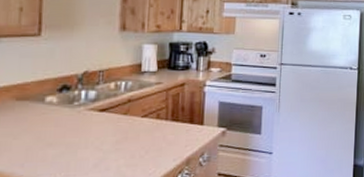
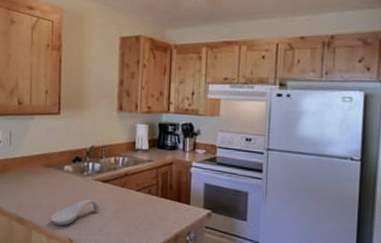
spoon rest: none [24,132,96,169] -> present [51,199,100,226]

